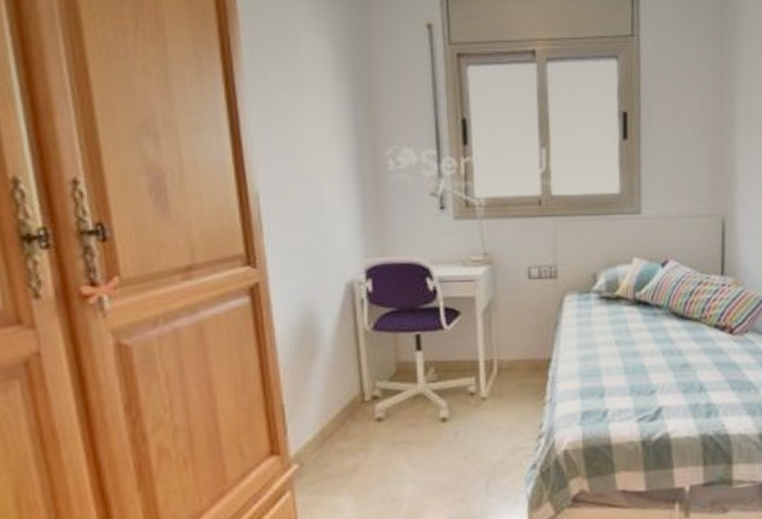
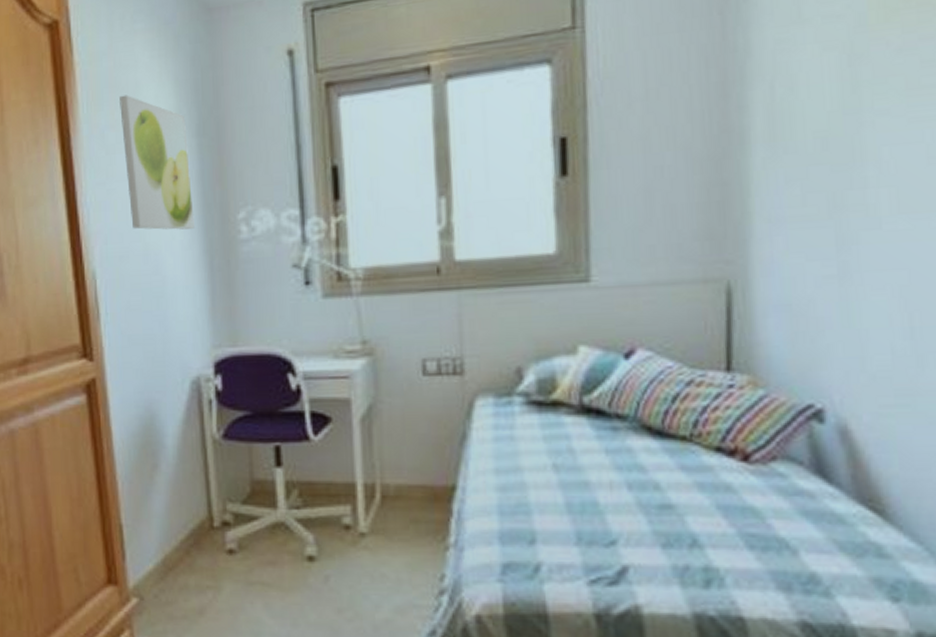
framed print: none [281,43,349,160] -> present [119,94,195,230]

